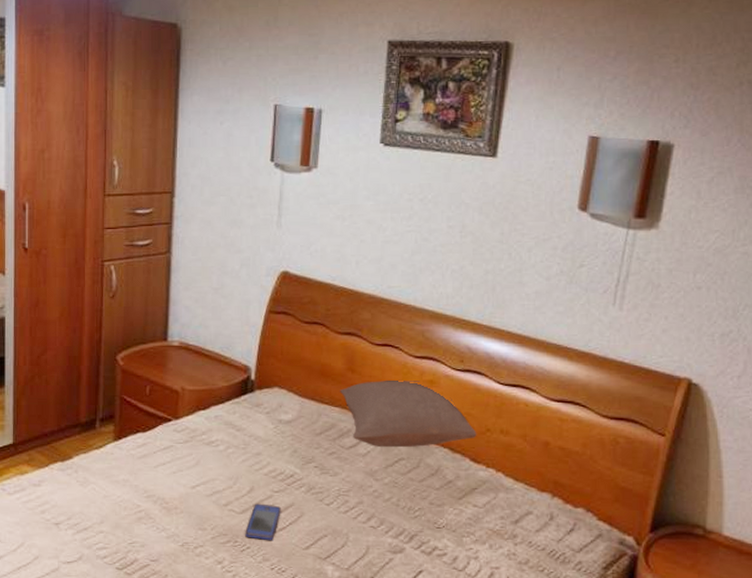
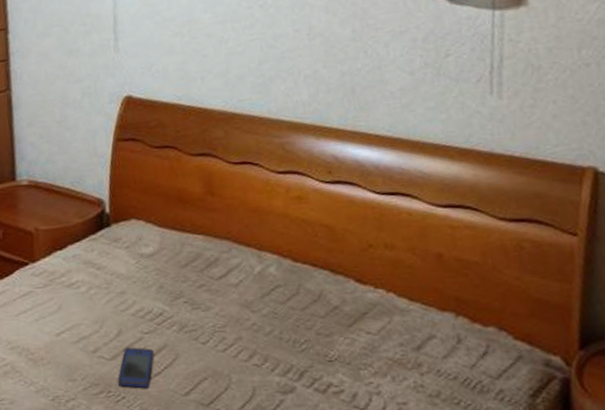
pillow: present [339,381,477,448] -> none [200,198,359,275]

